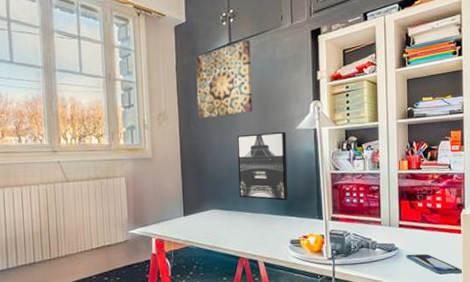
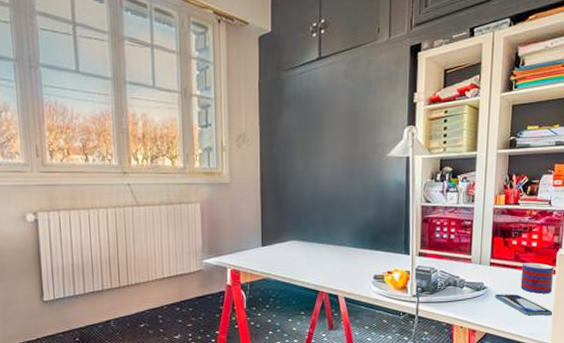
wall art: present [196,40,253,119] -> none [281,55,343,142]
wall art: present [236,131,289,201] -> none [321,158,376,233]
mug: none [429,223,460,253] -> present [520,262,555,294]

